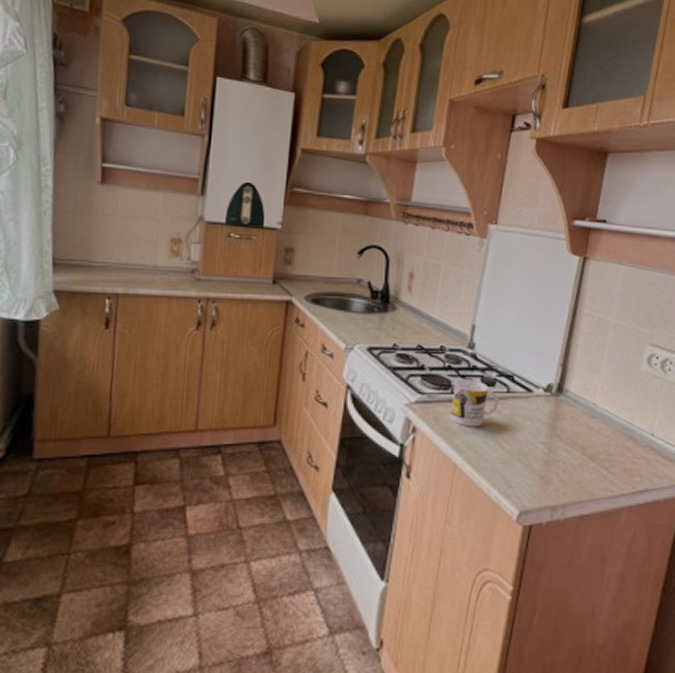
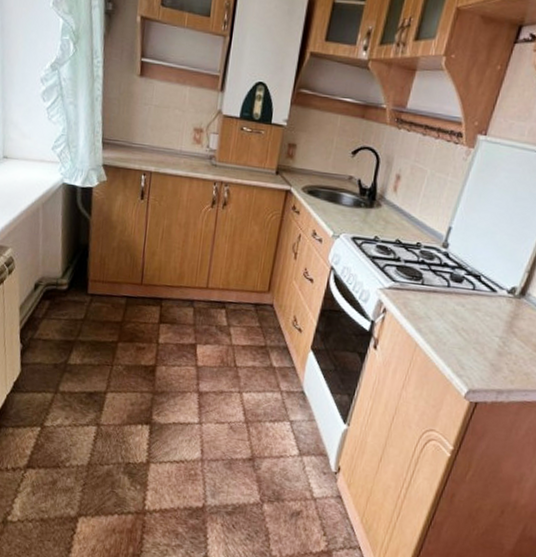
mug: present [450,378,499,427] -> none [417,272,464,316]

